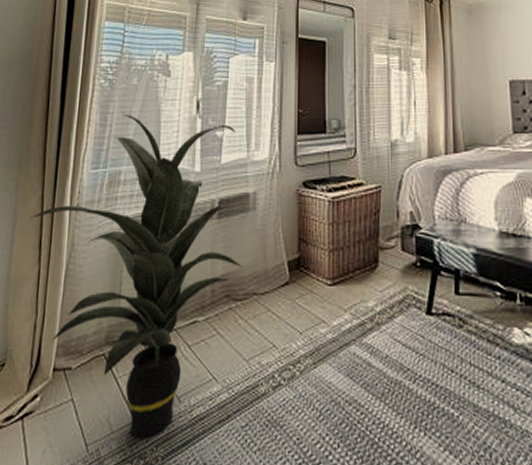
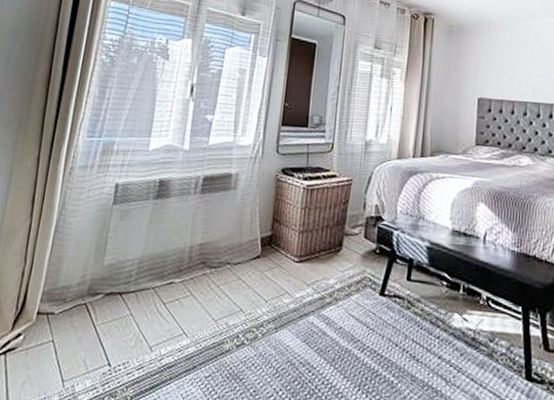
indoor plant: present [30,114,242,438] -> none [25,89,225,380]

